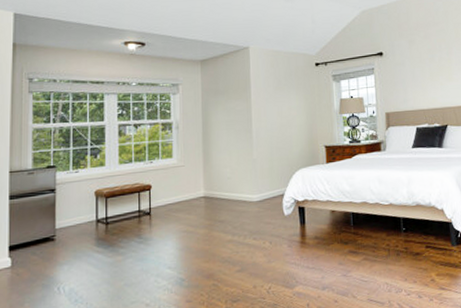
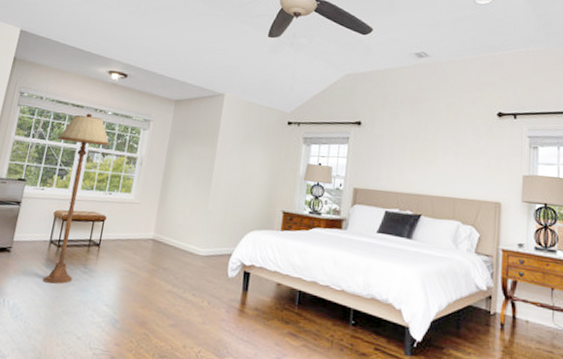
floor lamp: none [82,87,141,262] -> present [43,113,111,285]

